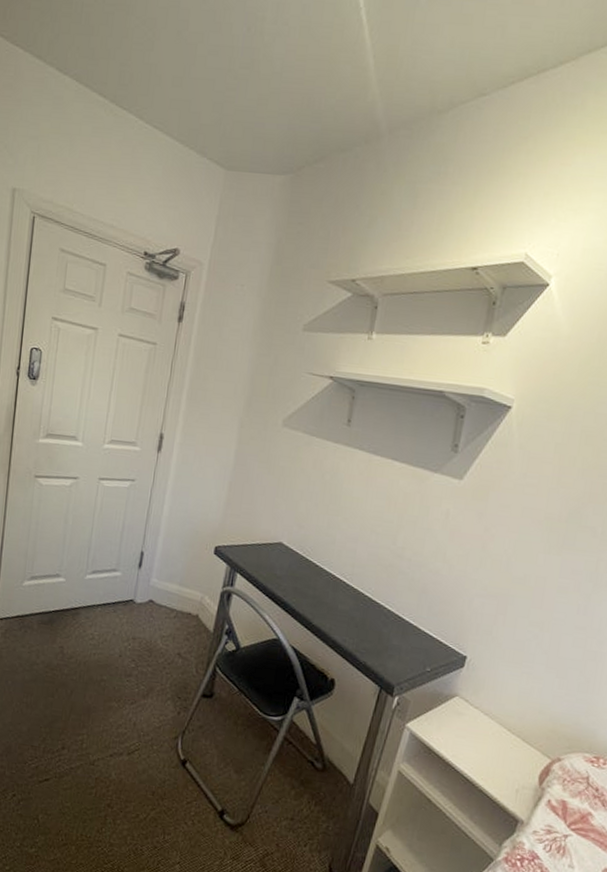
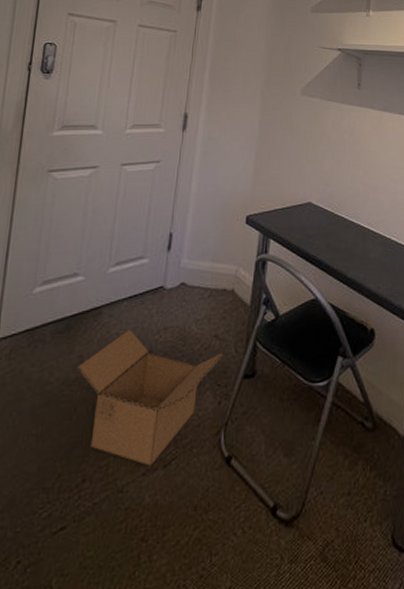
box: none [59,632,185,751] -> present [77,329,224,466]

